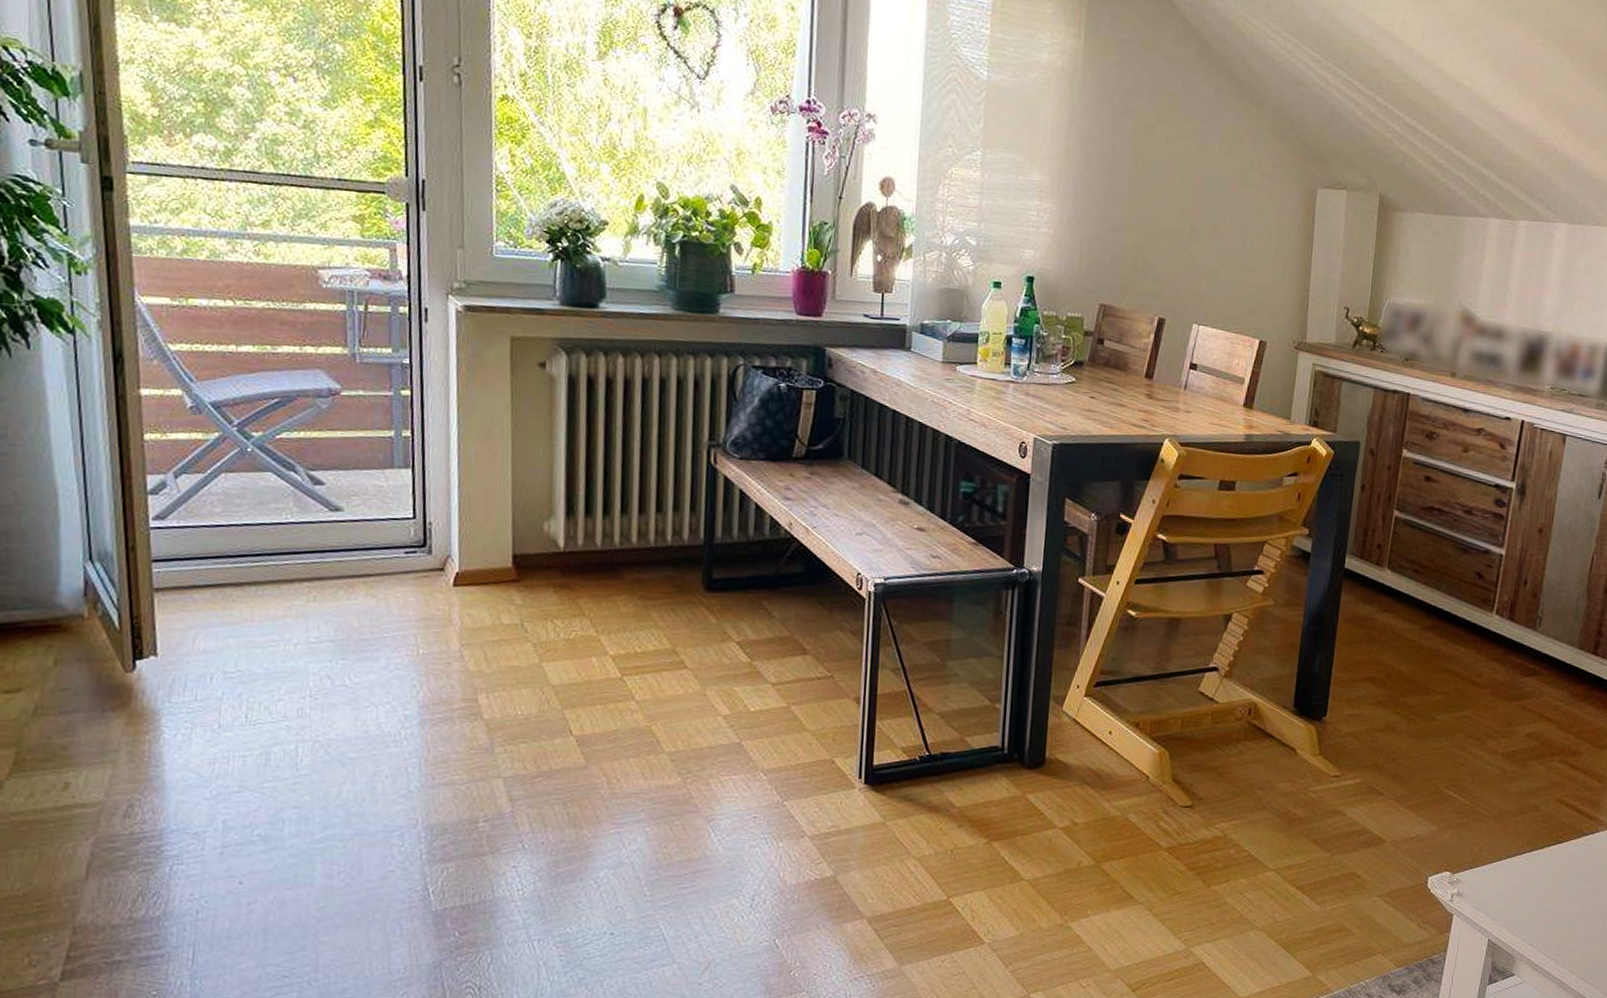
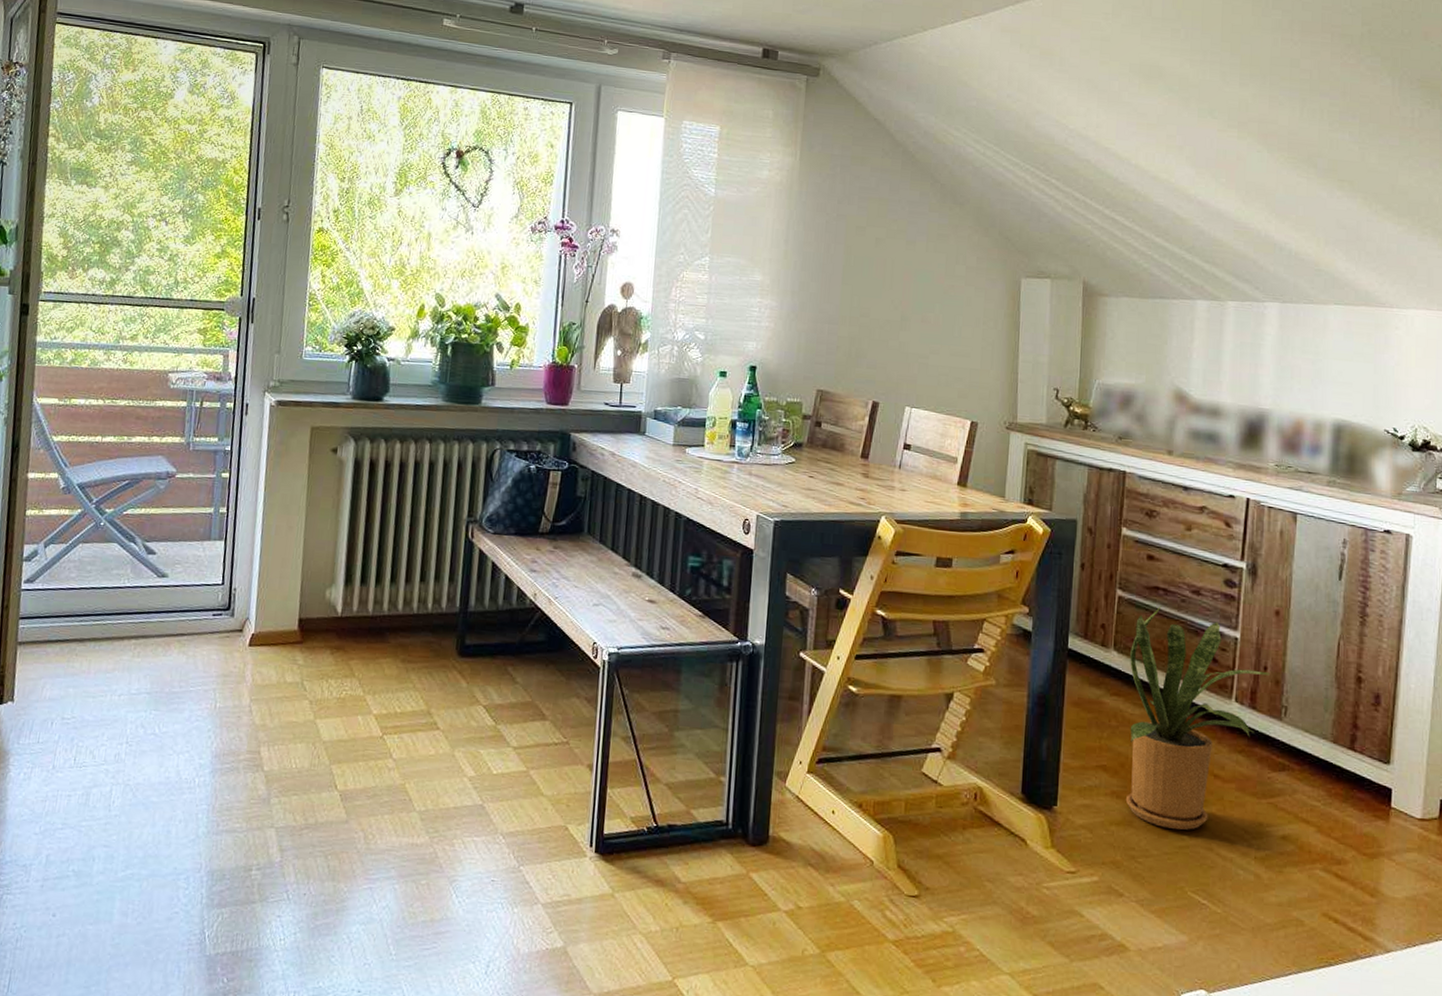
house plant: none [1390,525,1529,734] -> present [1125,606,1270,831]

